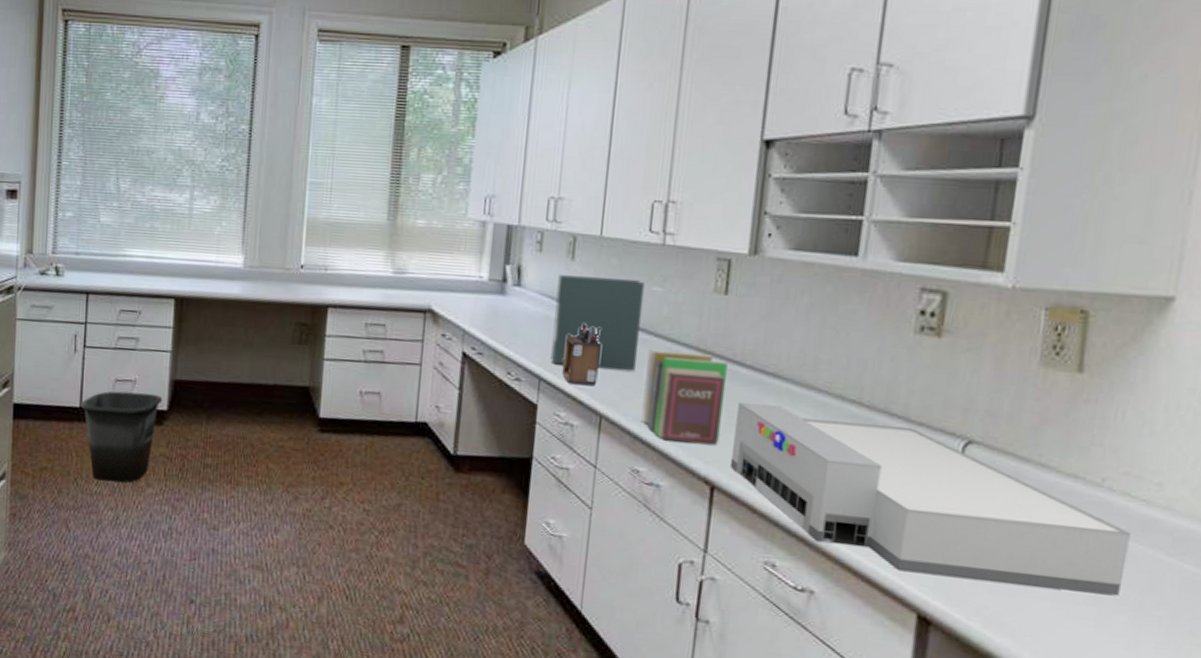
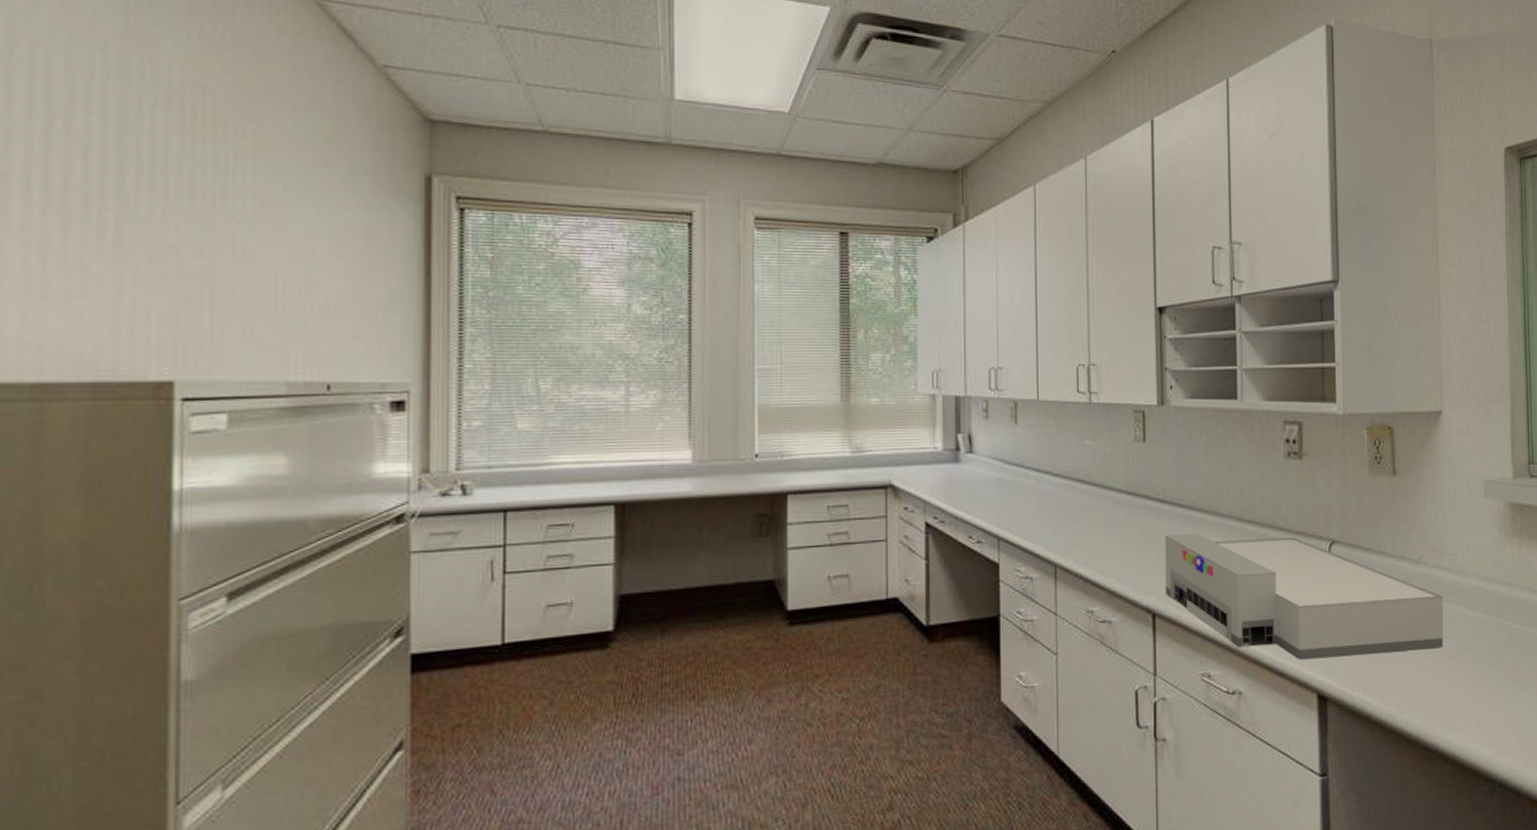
waste bin: present [81,391,163,483] -> none [503,614,607,727]
binder: present [550,275,646,371] -> none [1005,436,1080,523]
desk organizer: present [562,322,601,385] -> none [1017,480,1049,538]
books: present [641,350,728,446] -> none [1089,497,1154,579]

